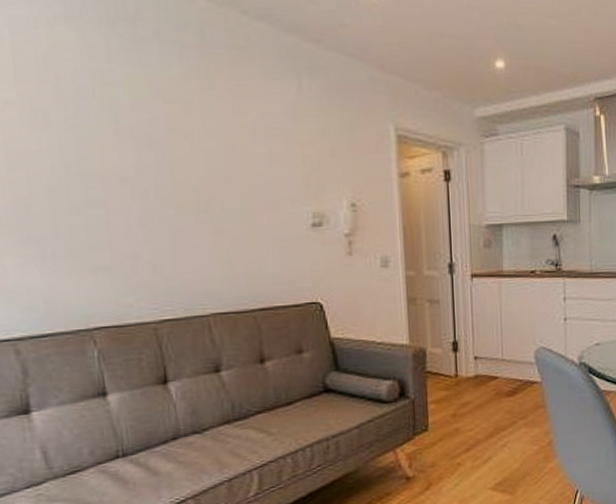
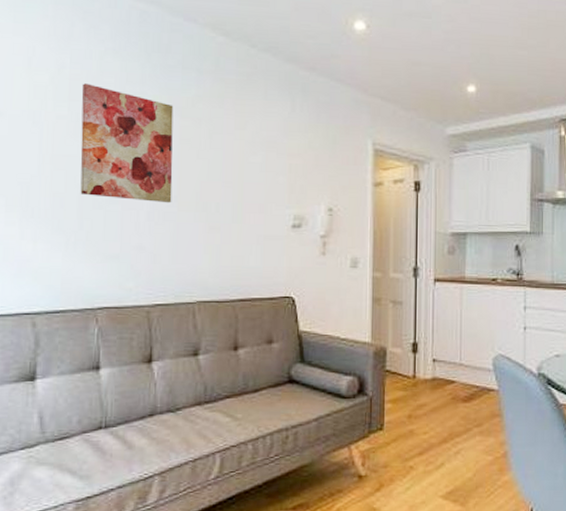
wall art: none [30,60,167,205] -> present [80,83,174,204]

